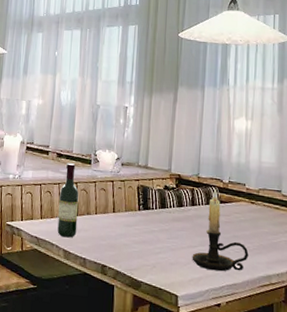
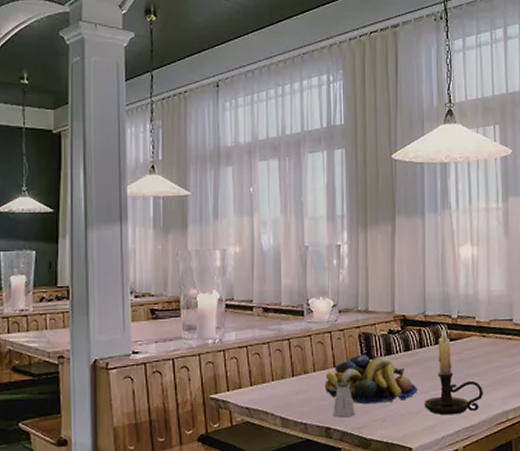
wine bottle: present [57,163,79,238] -> none [270,317,294,403]
fruit bowl: none [104,204,188,251] -> present [324,354,418,404]
saltshaker: none [109,226,129,259] -> present [333,382,355,418]

